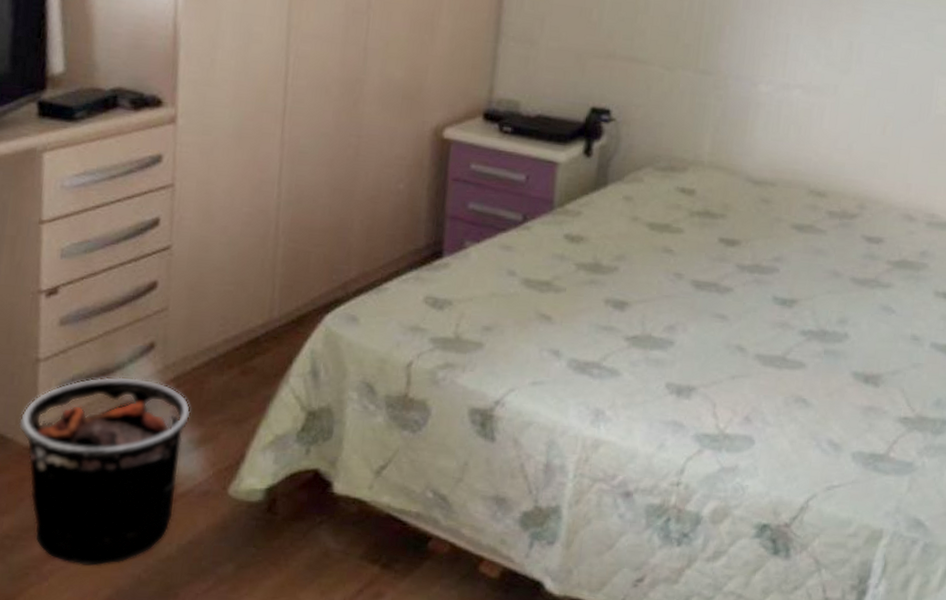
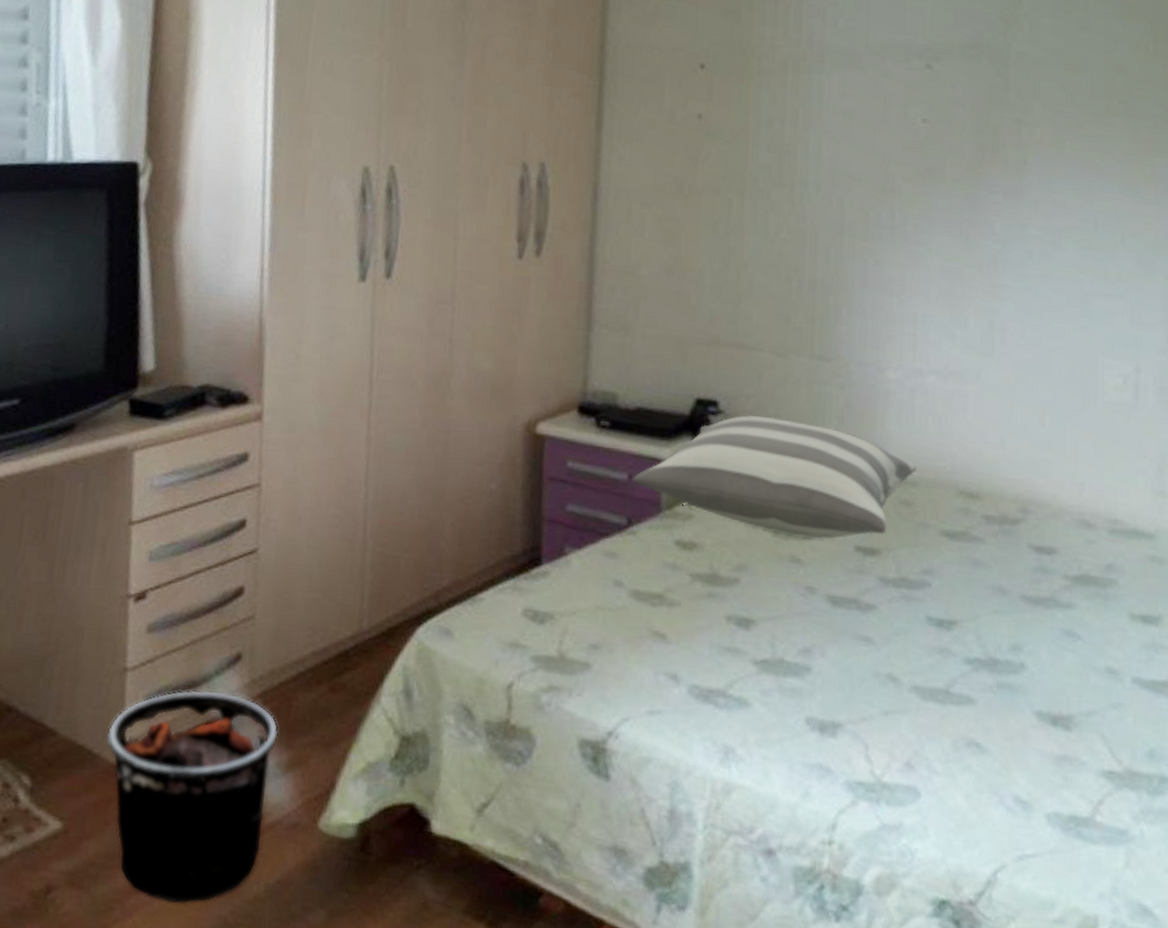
pillow: none [529,123,777,233] -> present [632,415,917,540]

